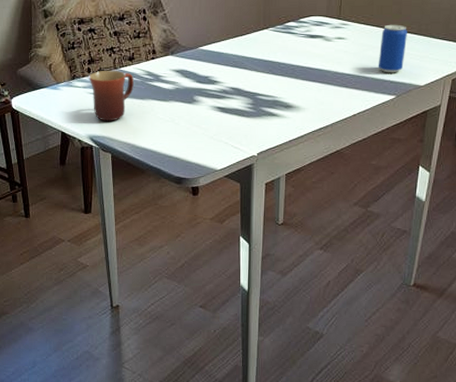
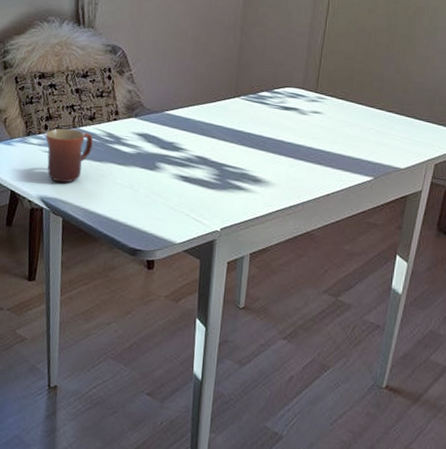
beverage can: present [378,24,407,73] -> none [355,101,388,153]

